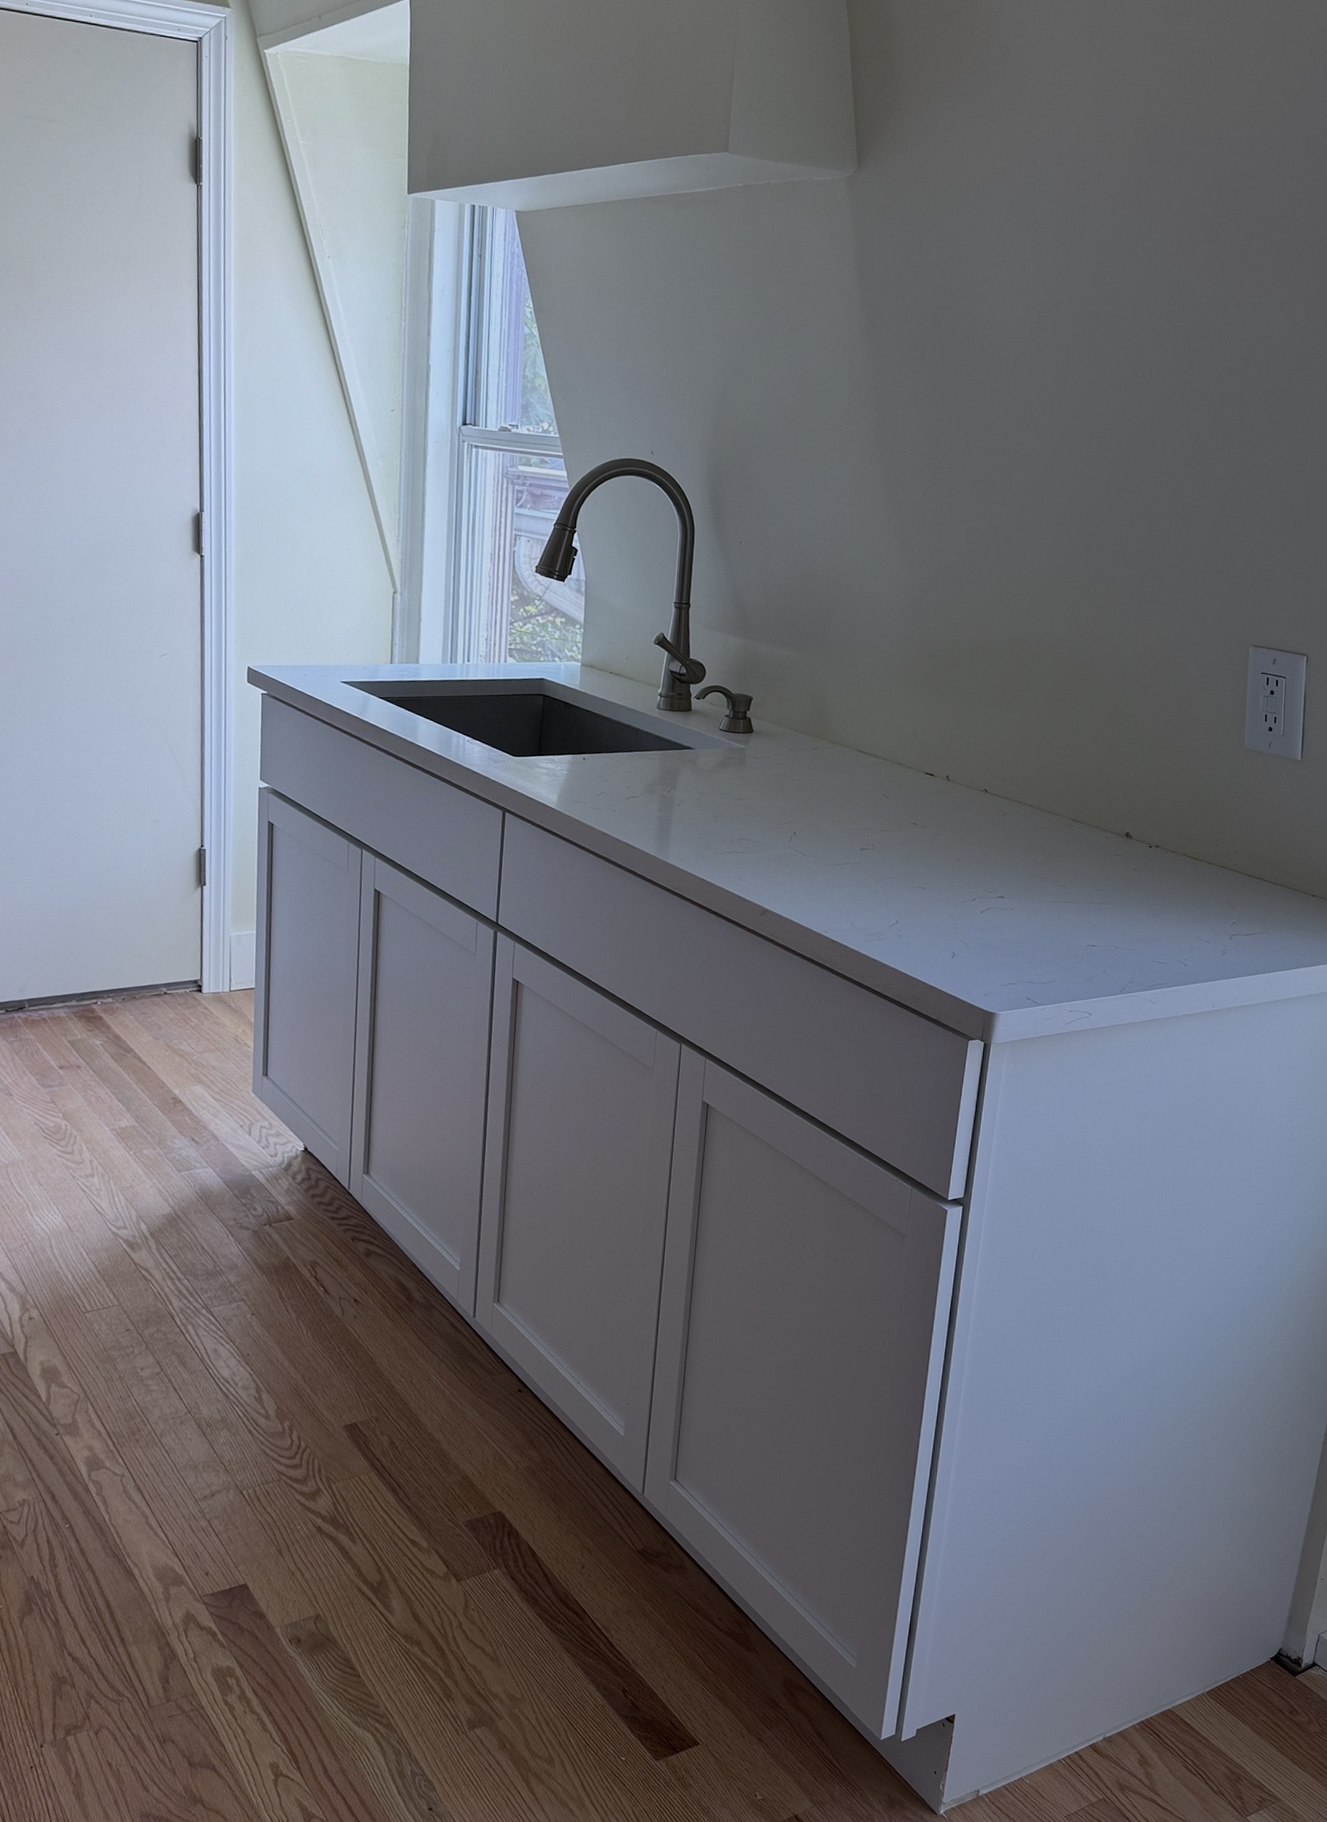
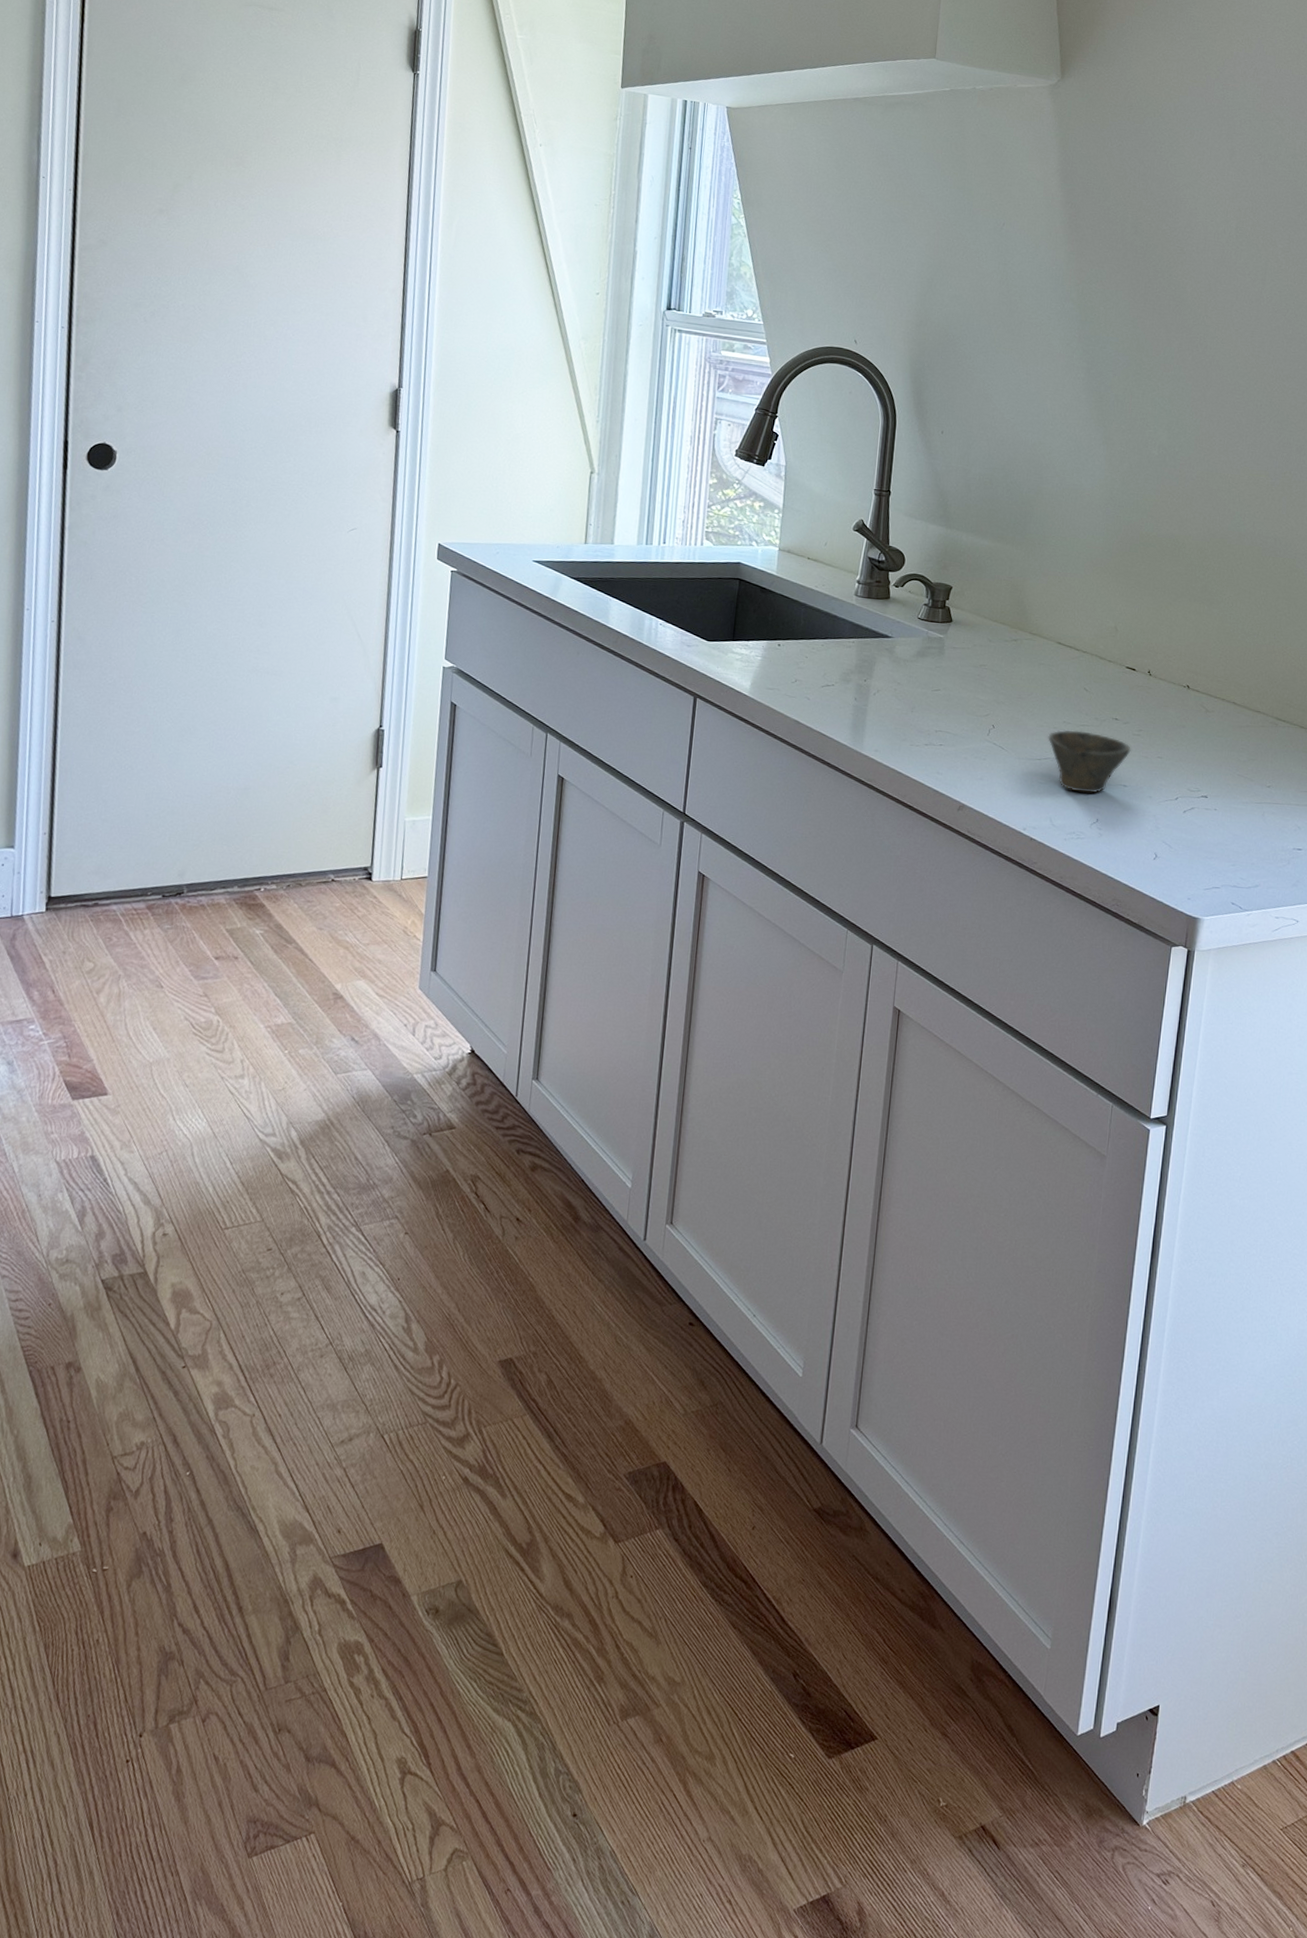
cup: none [848,835,930,896] -> present [1048,729,1131,794]

